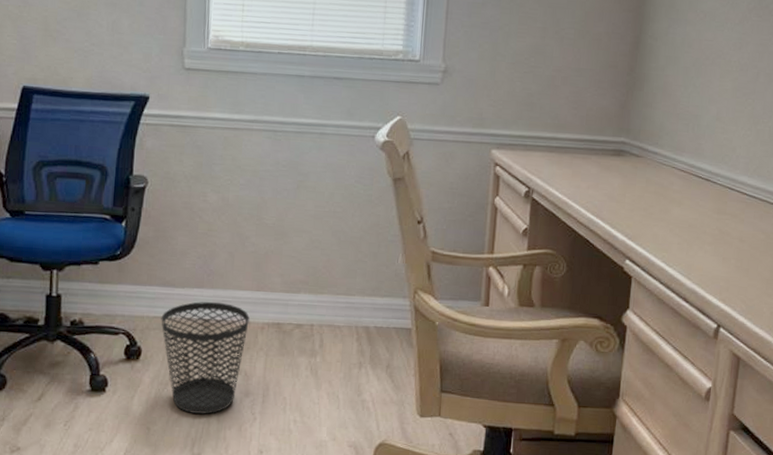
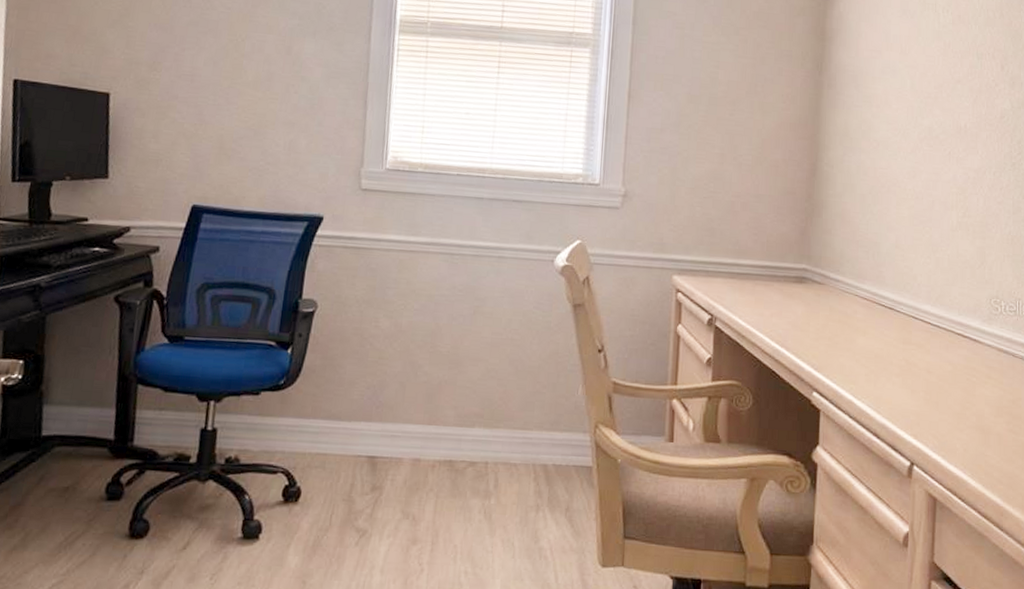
wastebasket: present [161,301,249,414] -> none [324,436,420,565]

